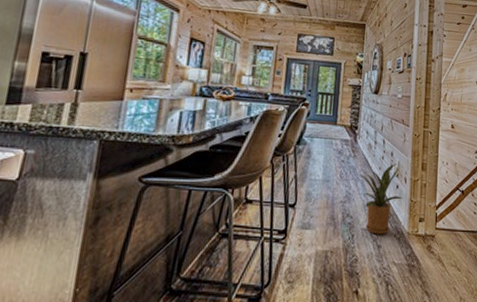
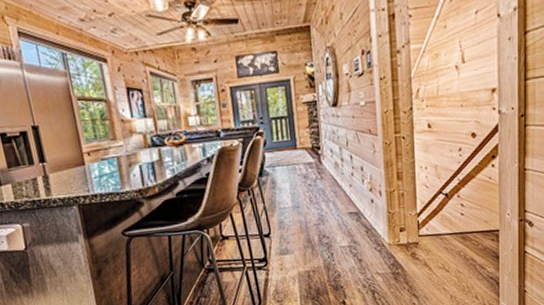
house plant: present [357,164,403,235] -> none [327,178,380,250]

